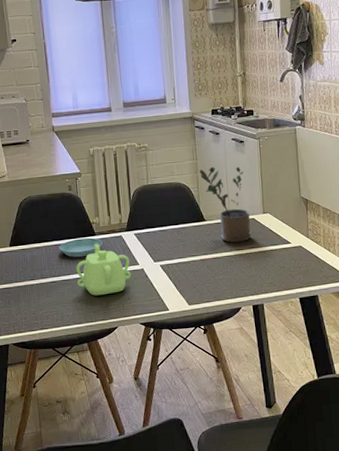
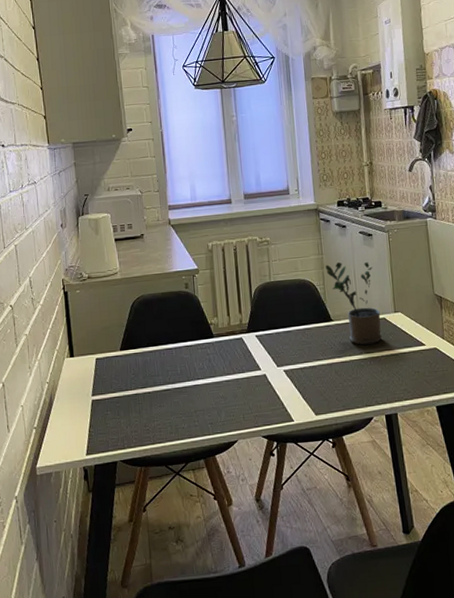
saucer: present [59,238,102,258] -> none [175,340,221,363]
teapot: present [76,243,132,296] -> none [192,346,253,406]

